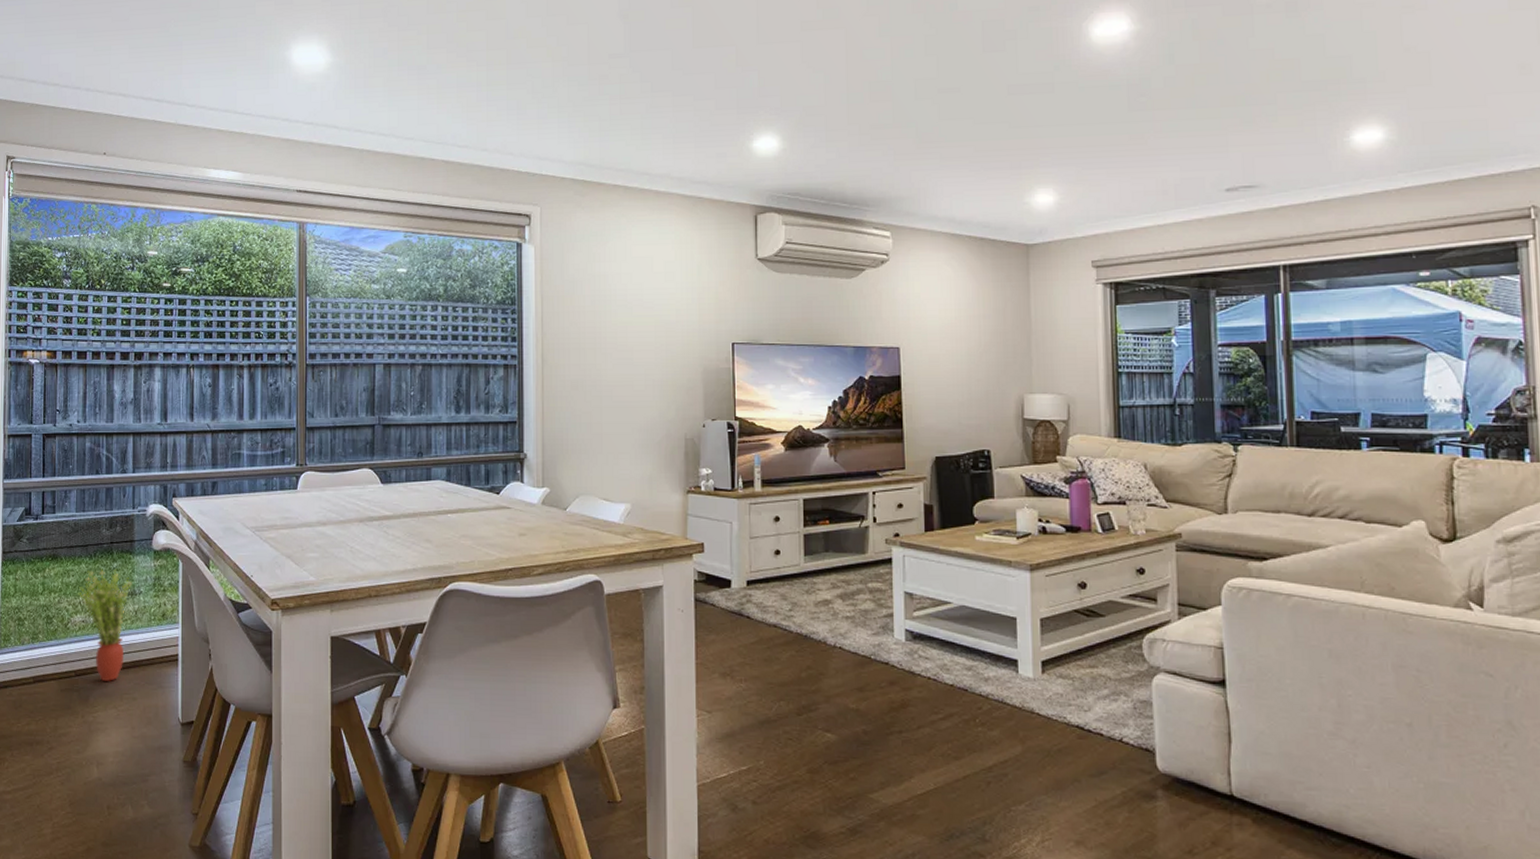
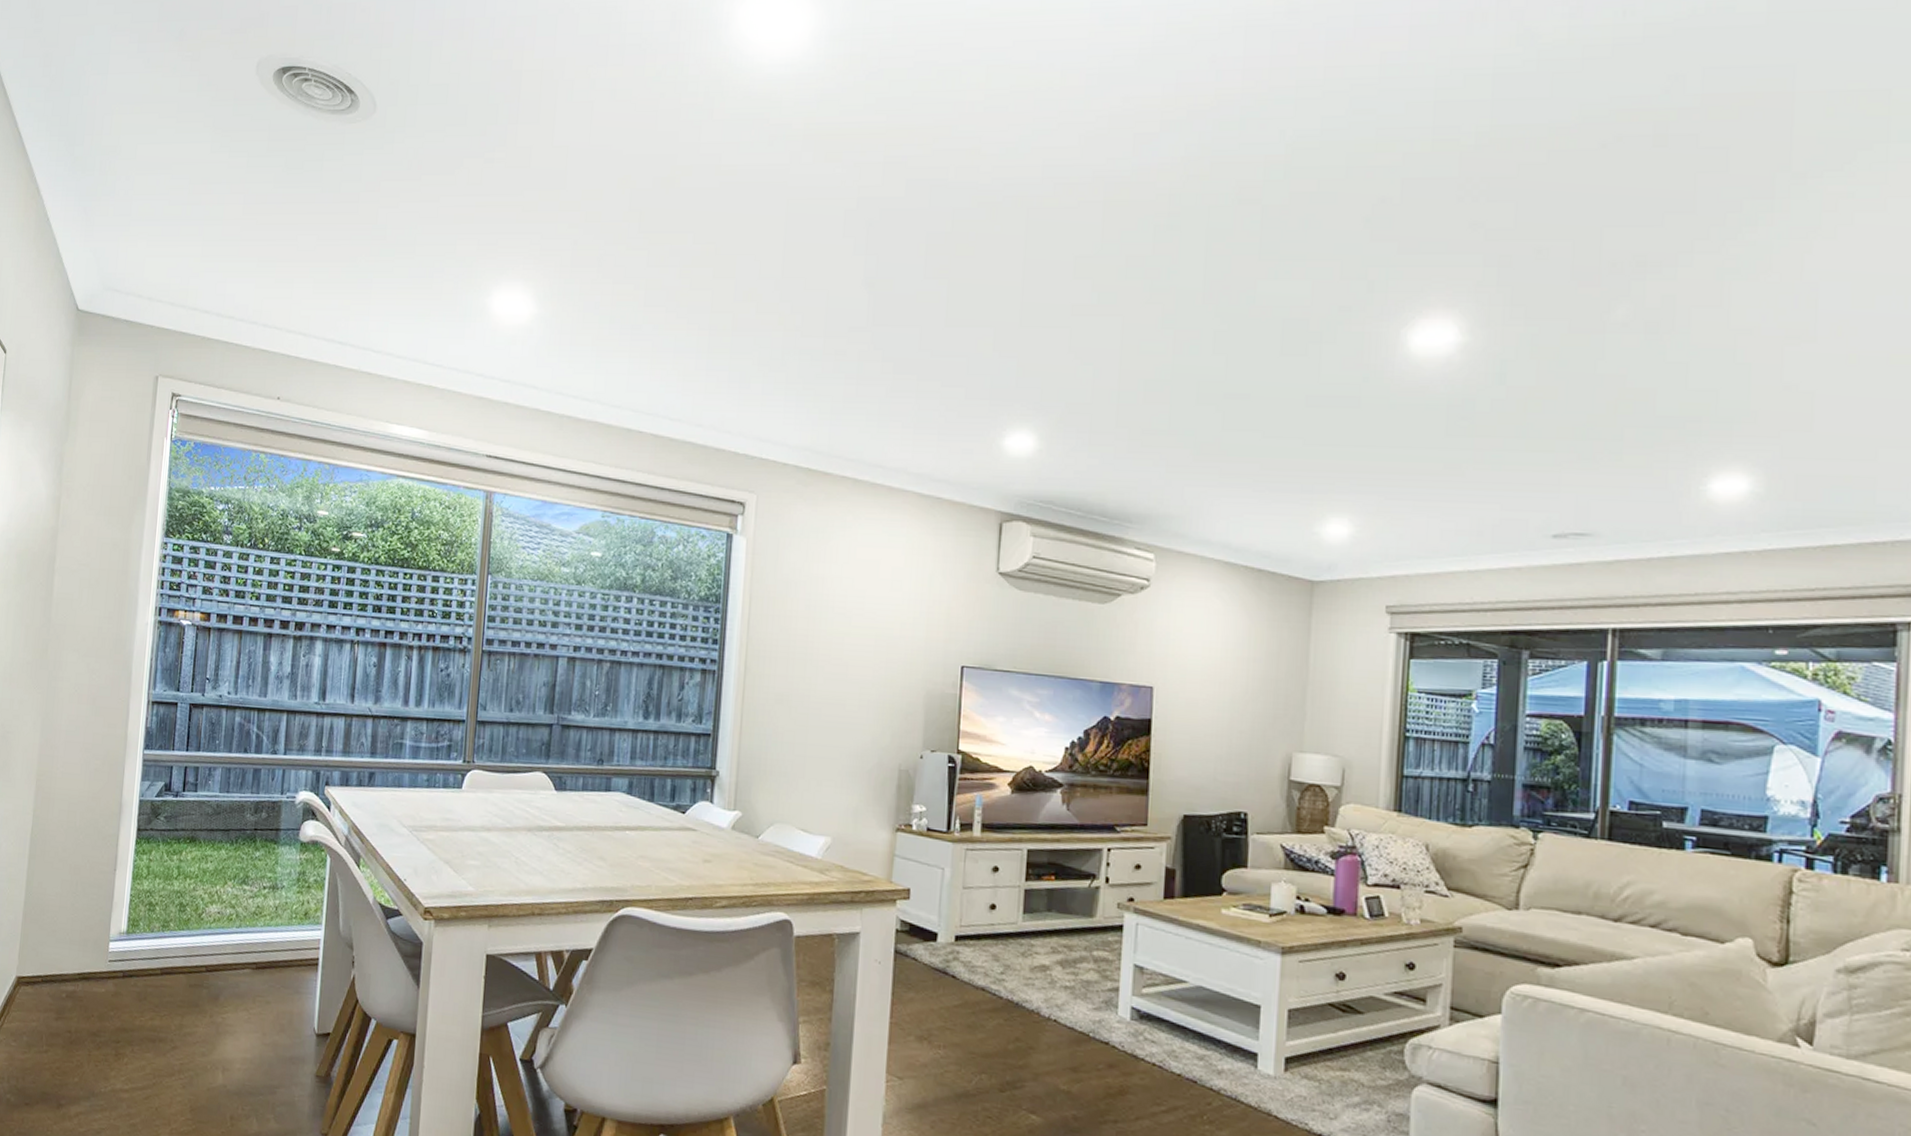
potted plant: present [78,568,132,681] -> none [215,856,275,981]

